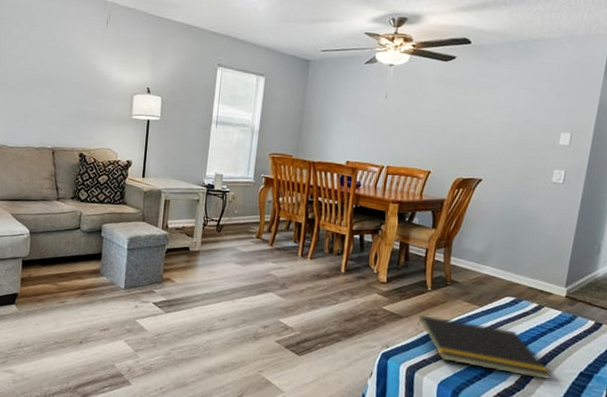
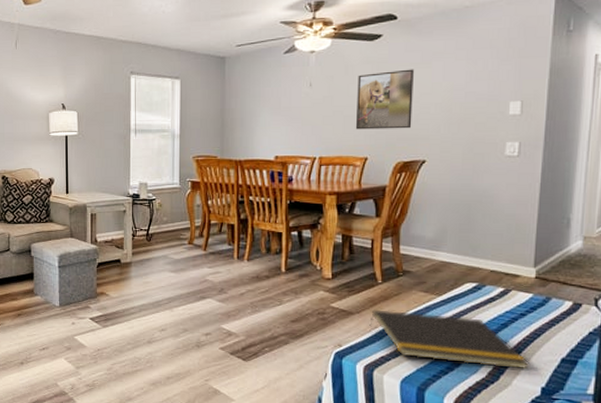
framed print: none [422,92,481,148] -> present [355,69,414,130]

